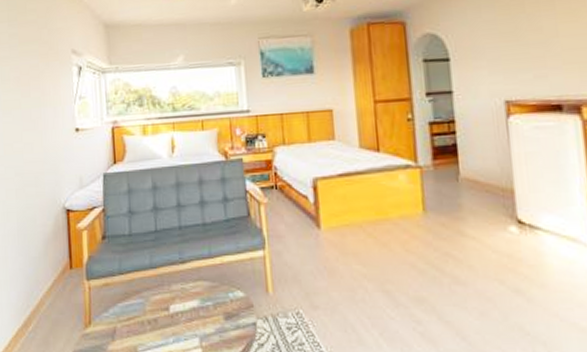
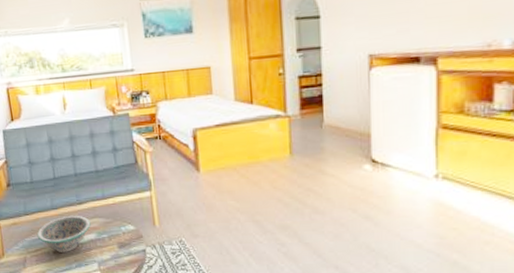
decorative bowl: none [130,276,194,323] -> present [36,215,91,252]

